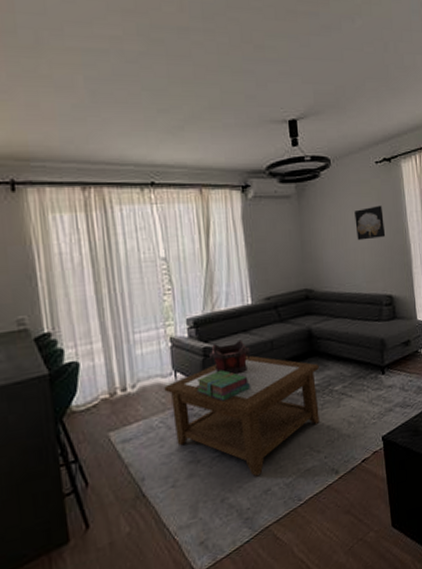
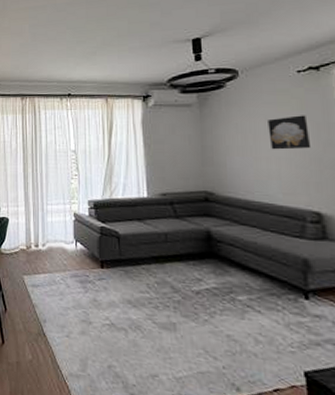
coffee table: present [164,355,320,477] -> none [66,241,219,358]
stack of books: present [196,369,250,401] -> none [93,249,142,277]
decorative container: present [208,339,251,375] -> none [104,225,144,258]

